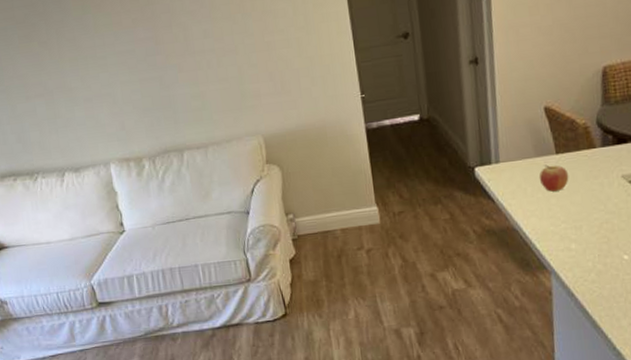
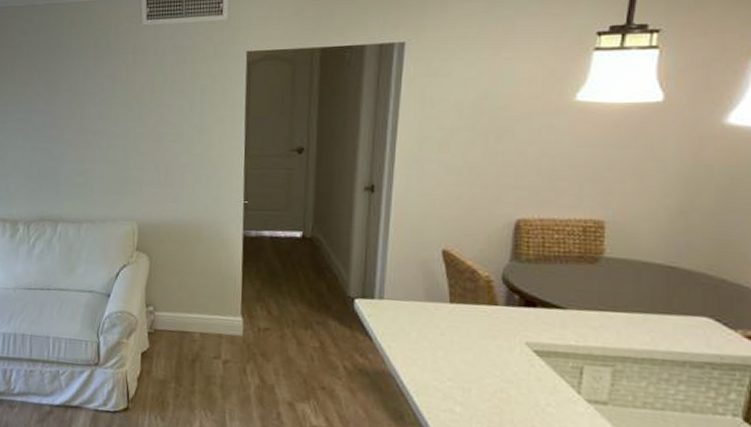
fruit: present [539,164,569,192] -> none [426,312,462,344]

